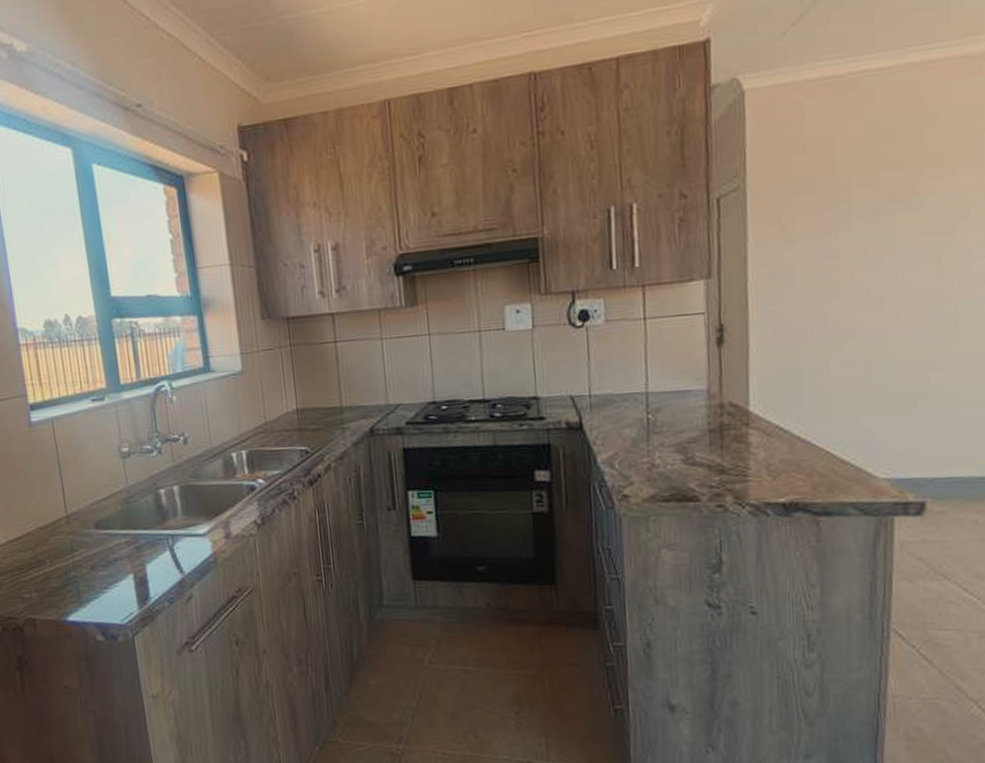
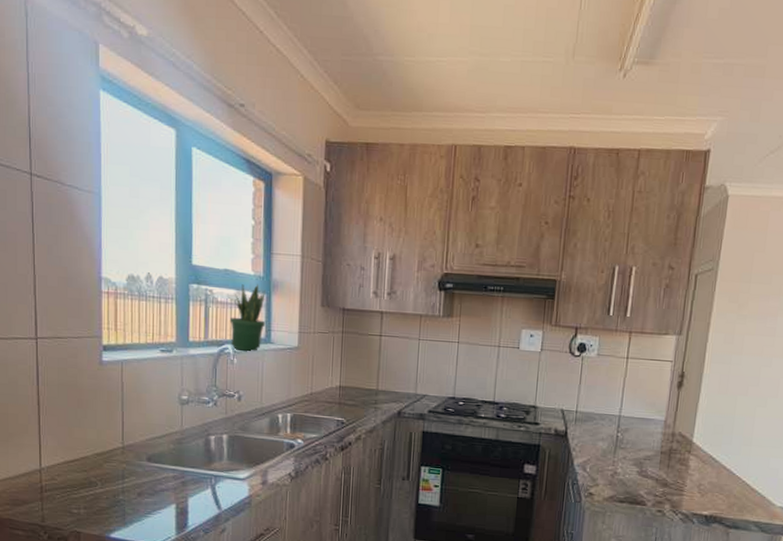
planter: none [161,306,202,386] -> present [229,284,266,351]

